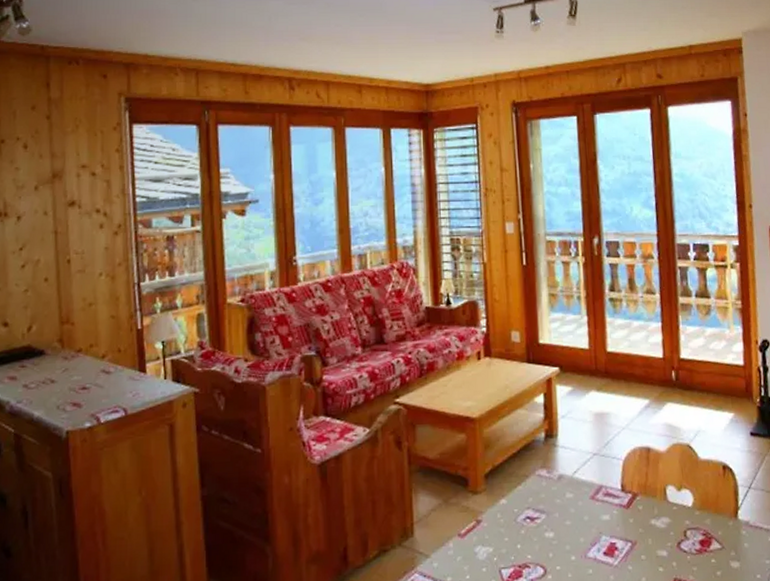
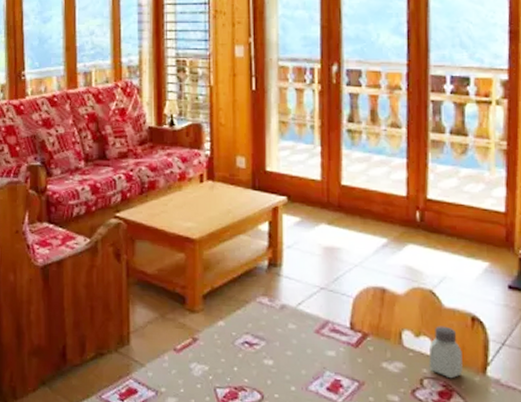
saltshaker: none [689,477,719,527] -> present [428,325,463,379]

